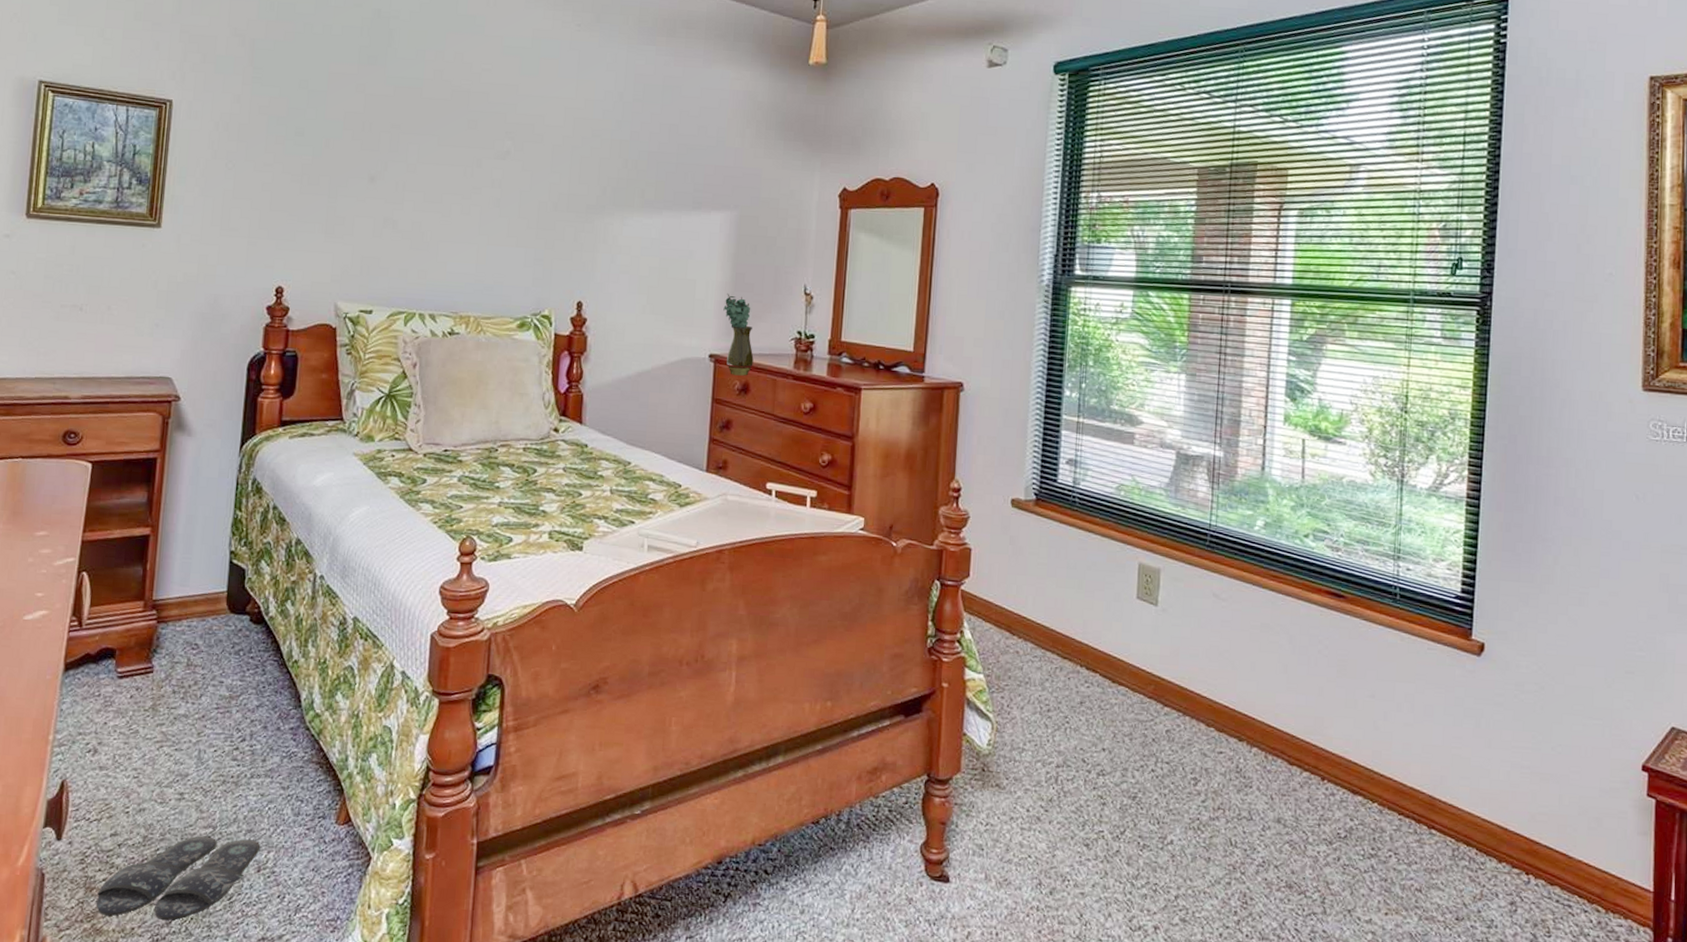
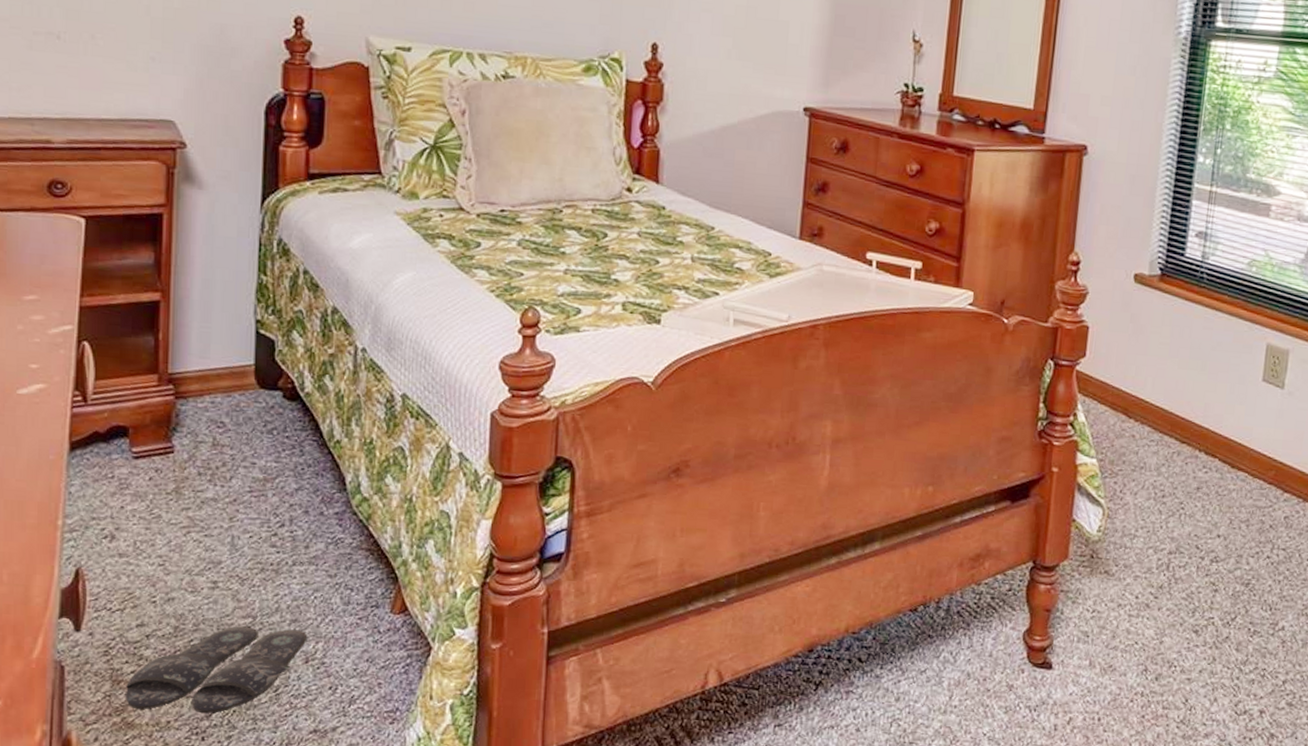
vase: present [723,294,754,376] -> none [820,38,854,133]

